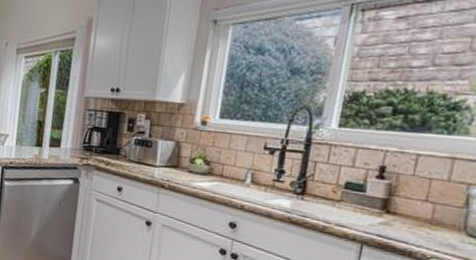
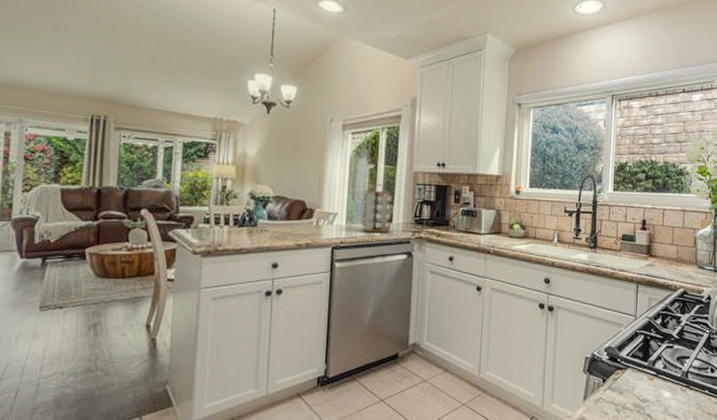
spice rack: none [30,107,62,157] -> present [362,183,393,233]

